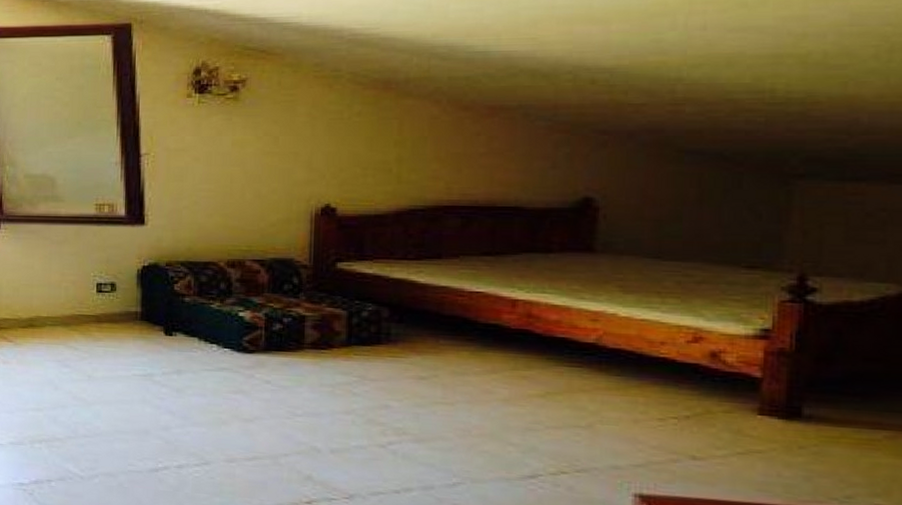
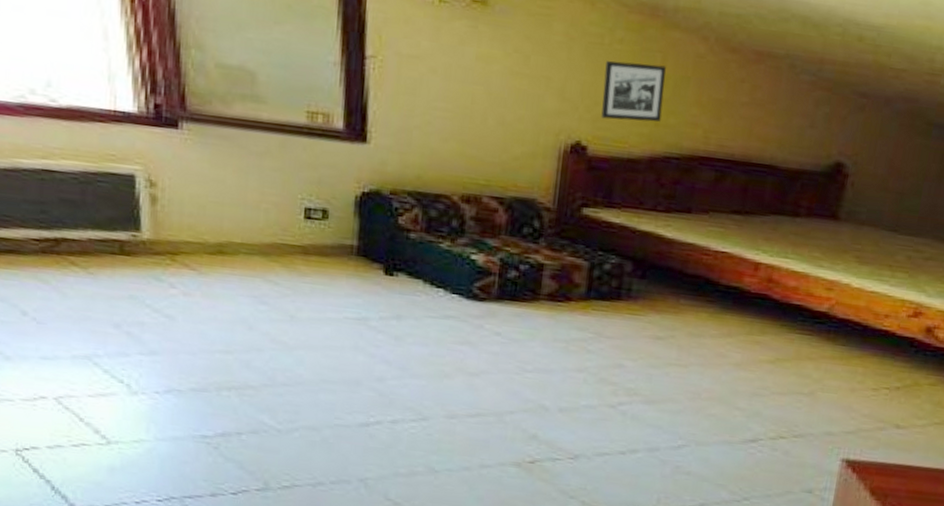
picture frame: none [346,130,404,182] -> present [601,60,666,122]

